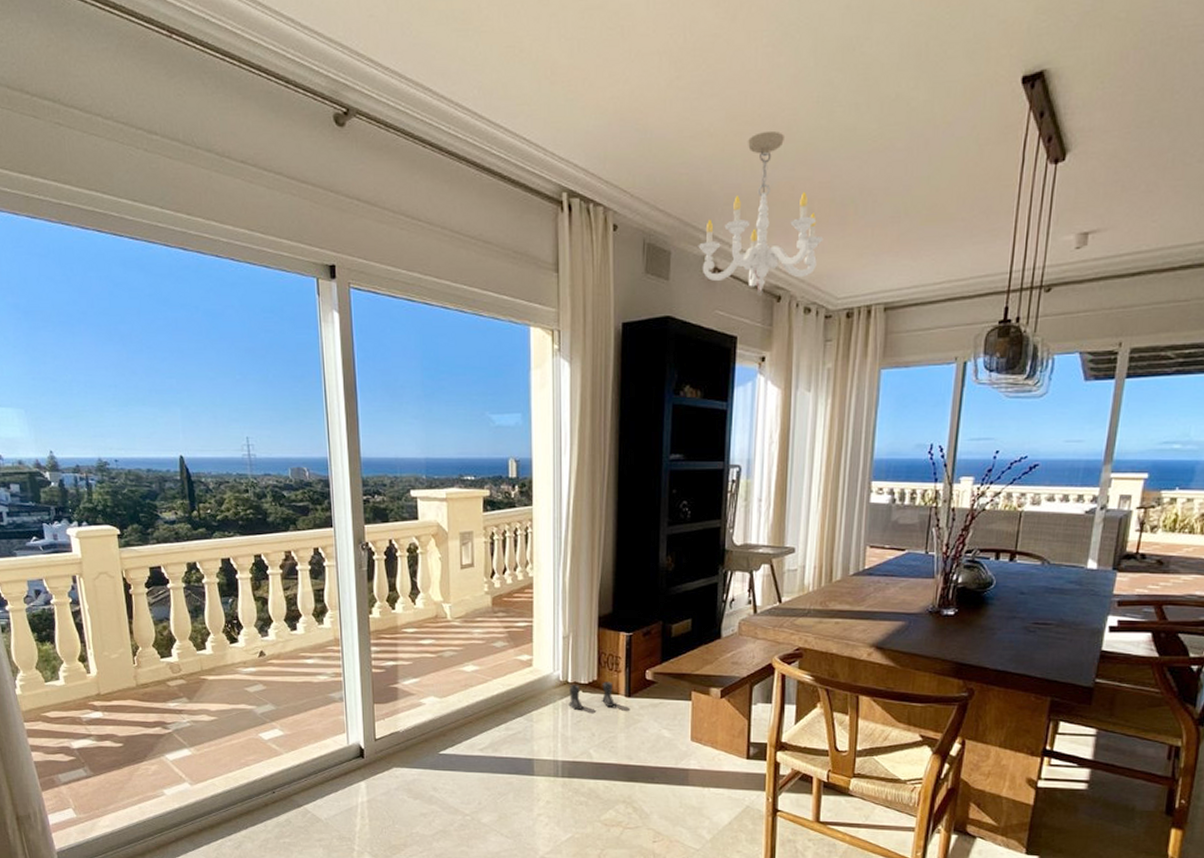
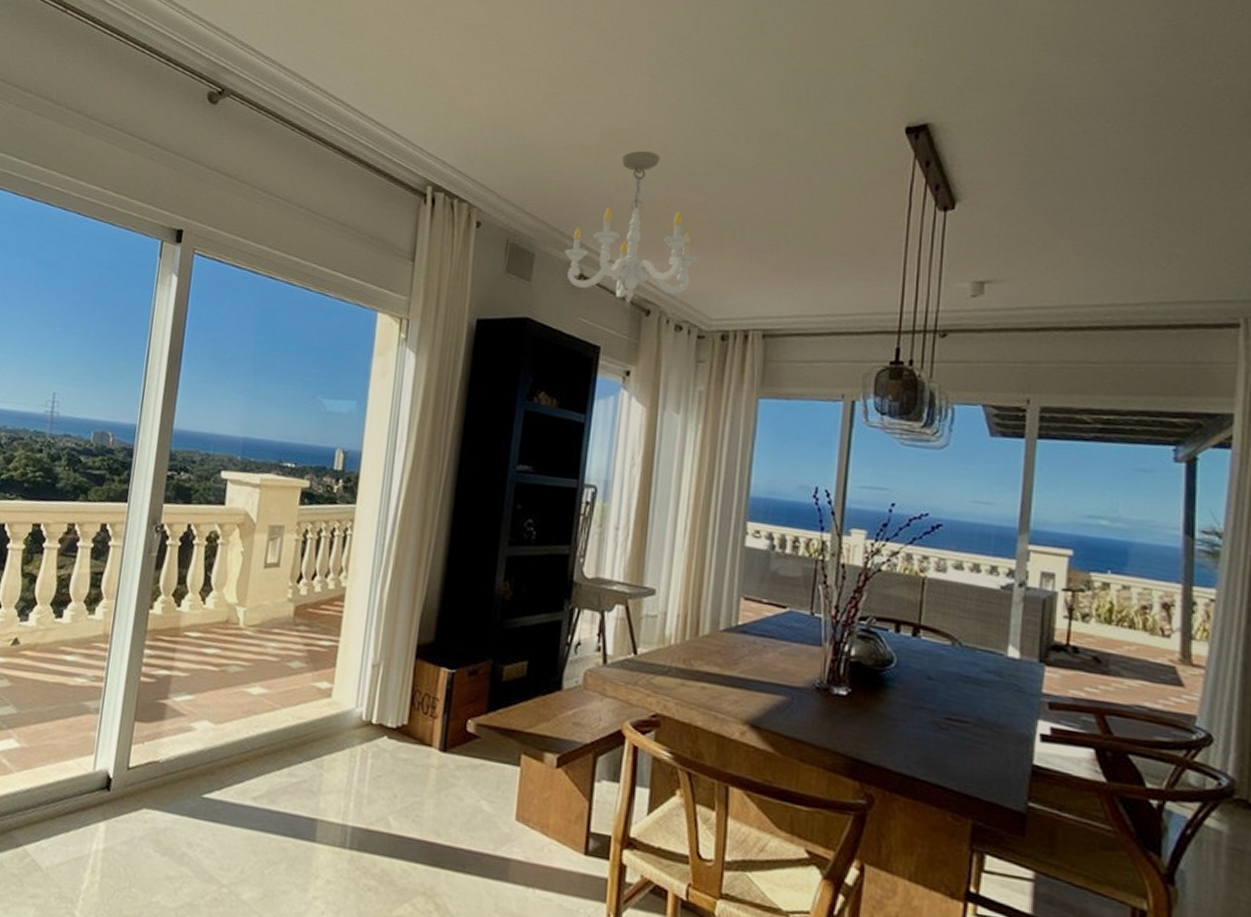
boots: present [568,681,618,710] -> none [369,727,429,763]

